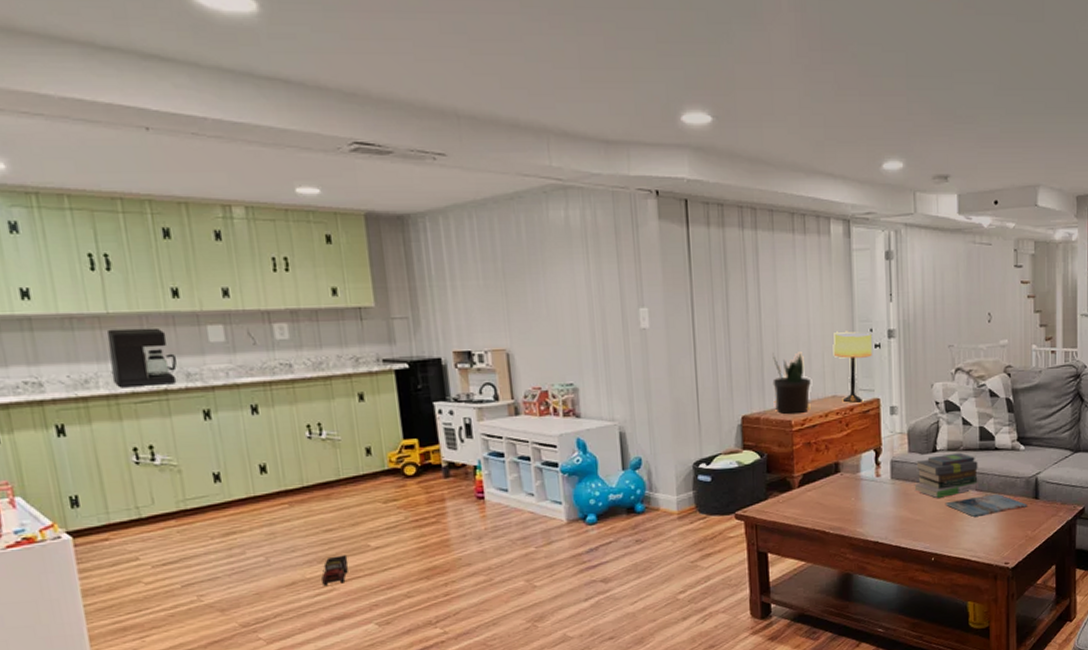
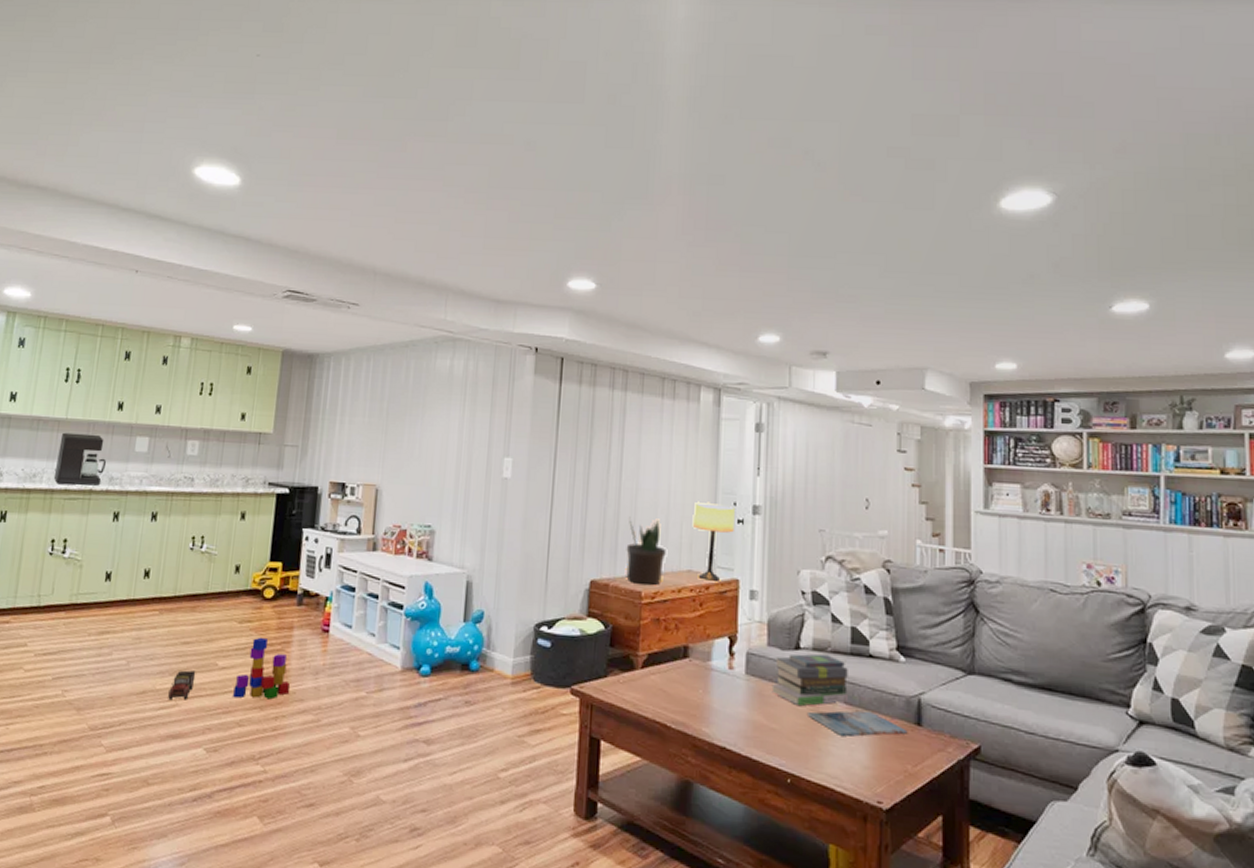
toy blocks: none [393,513,455,574] -> present [233,637,291,700]

